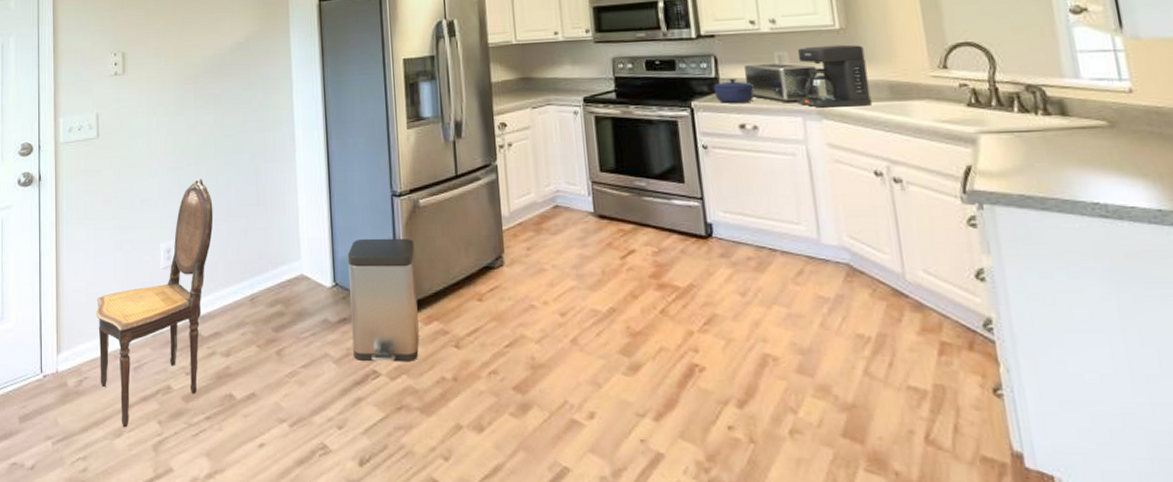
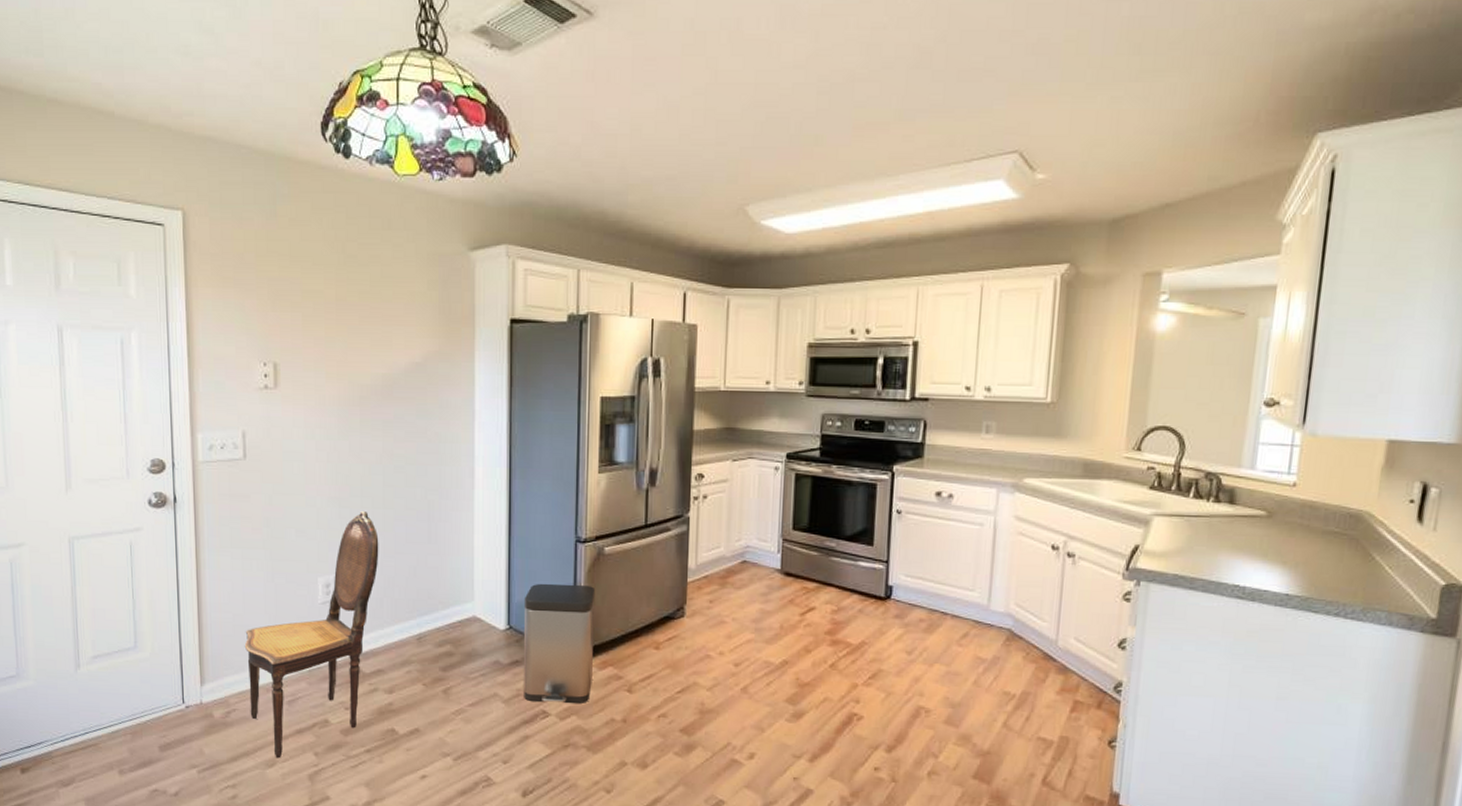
cooking pot: present [713,78,755,104] -> none [917,444,957,471]
toaster: present [743,63,817,103] -> none [949,431,1021,474]
coffee maker: present [795,44,873,108] -> none [995,418,1069,482]

